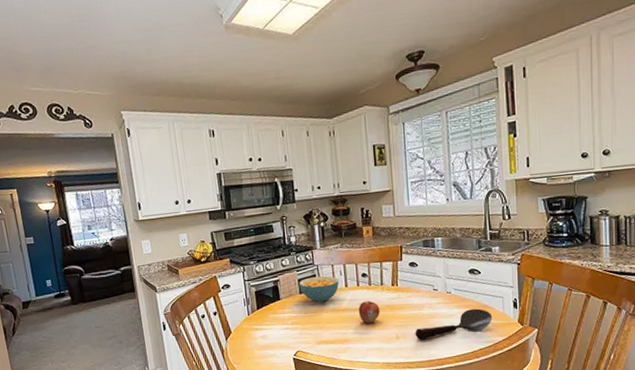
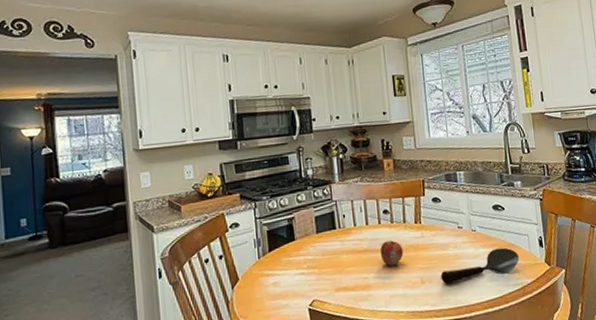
cereal bowl: present [299,275,340,302] -> none [316,212,360,243]

